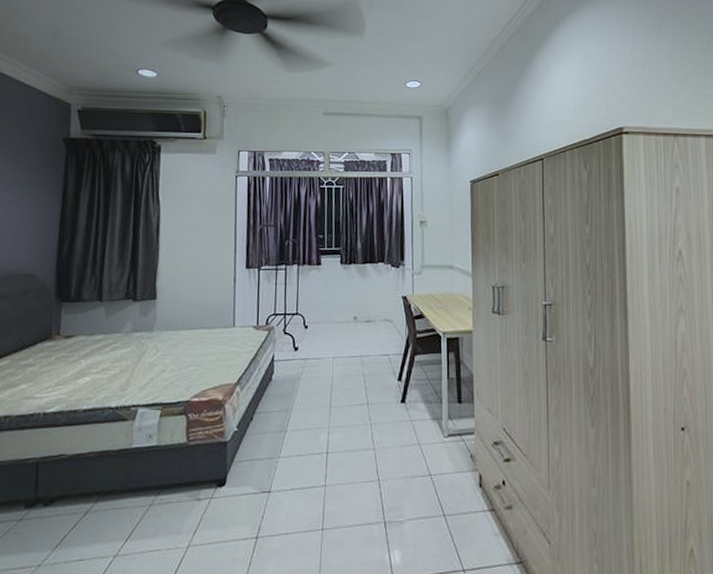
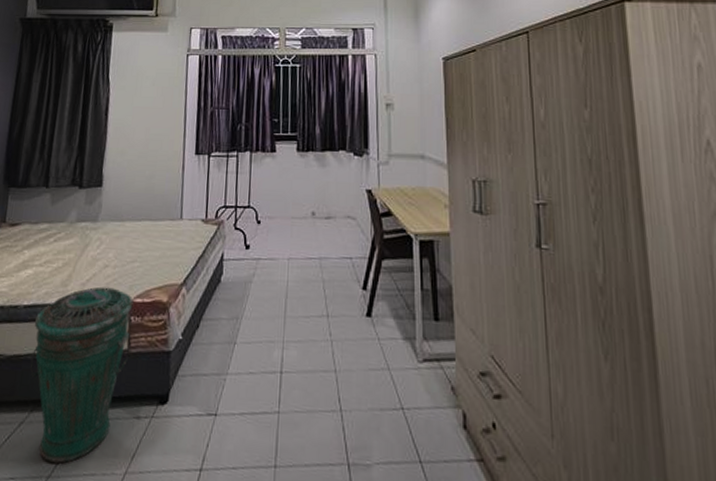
trash can: none [92,389,191,544] -> present [30,286,134,463]

